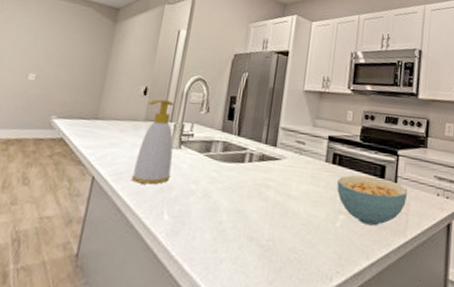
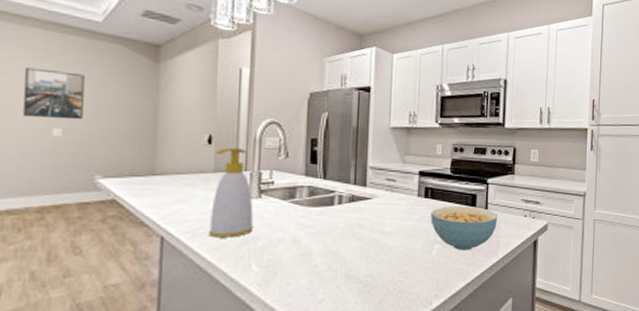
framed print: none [10,23,60,68] -> present [22,67,85,120]

